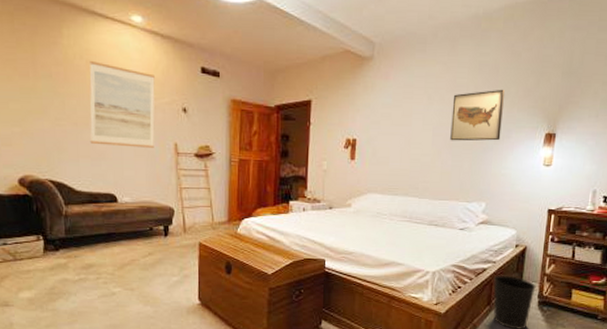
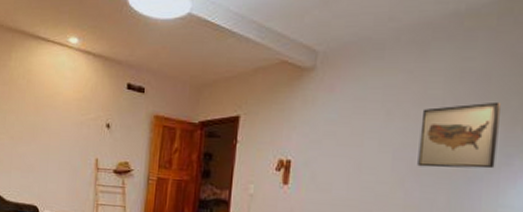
wall art: present [89,61,155,148] -> none [22,81,84,163]

